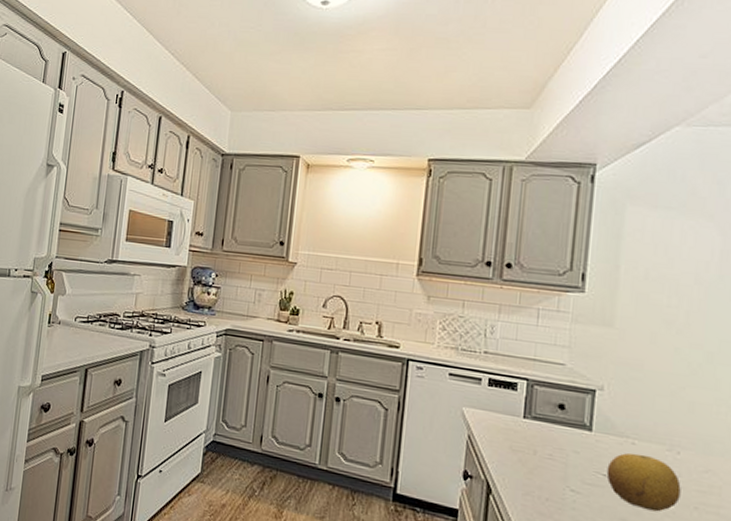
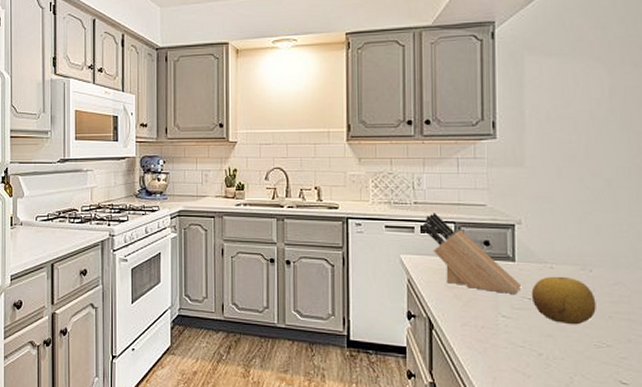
knife block: none [490,365,595,468] -> present [422,213,520,295]

